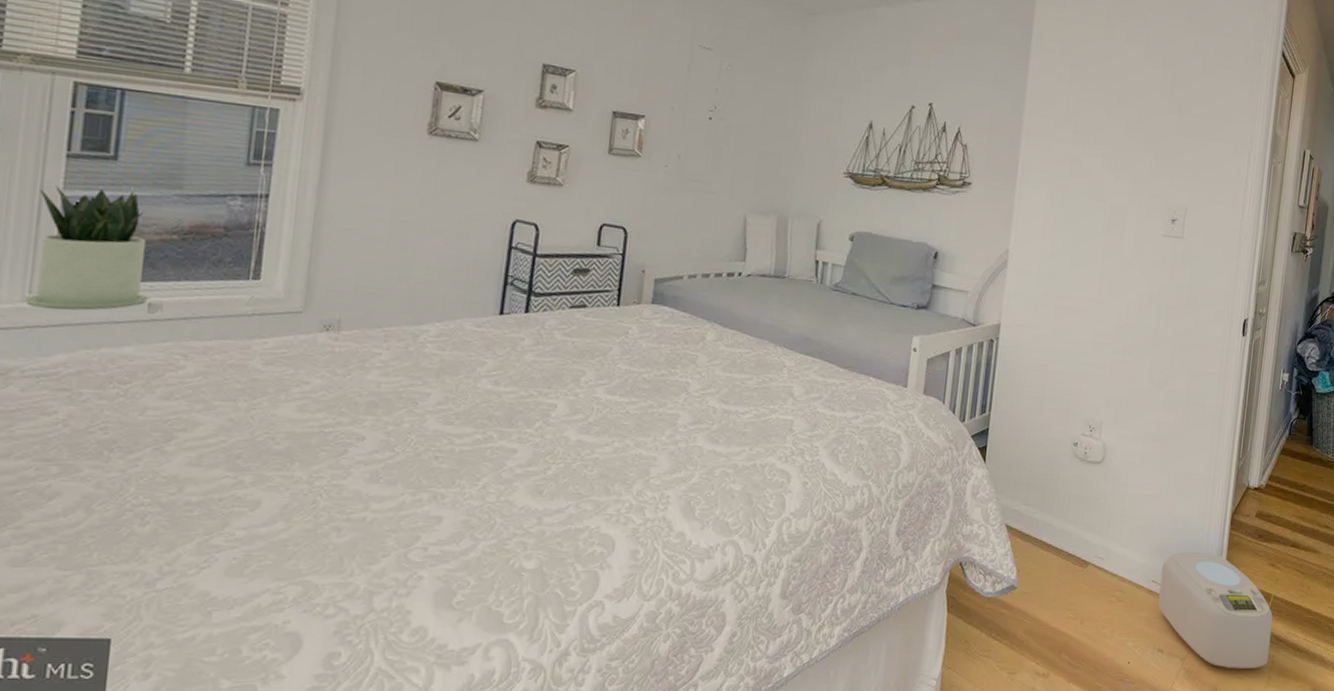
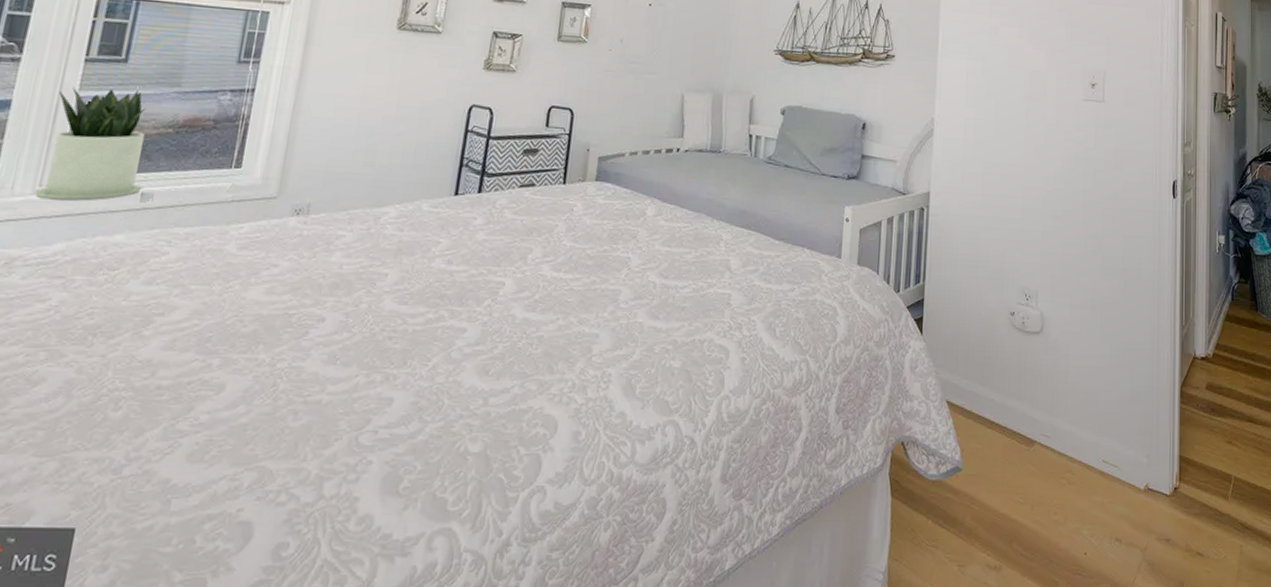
humidifier: present [1158,552,1273,670] -> none [1111,429,1236,562]

